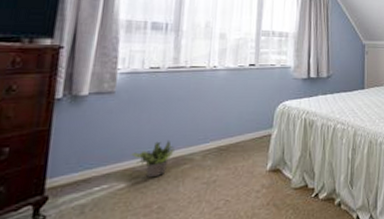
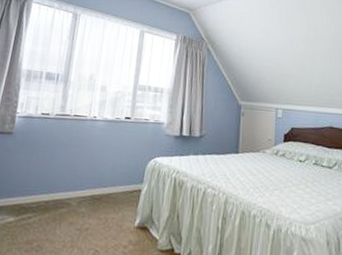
potted plant: present [129,139,175,178] -> none [19,182,55,217]

